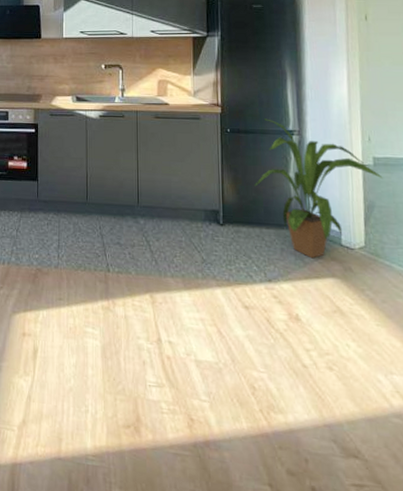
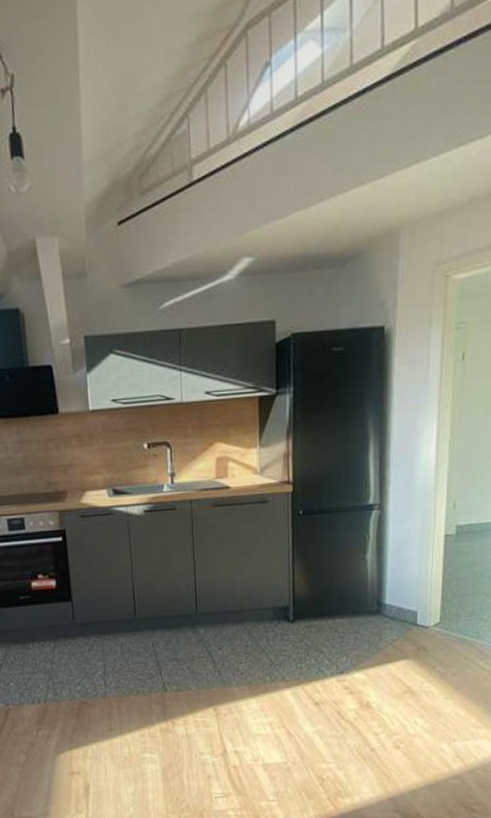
house plant: present [255,118,383,259] -> none [329,493,464,643]

